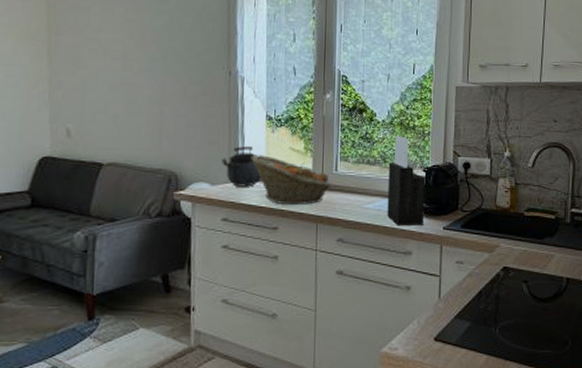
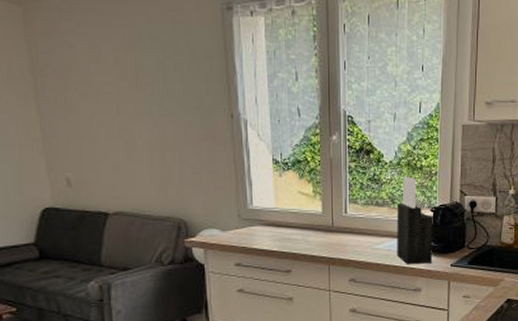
kettle: present [222,146,261,187] -> none [230,191,271,232]
fruit basket: present [251,155,332,206] -> none [260,199,342,249]

